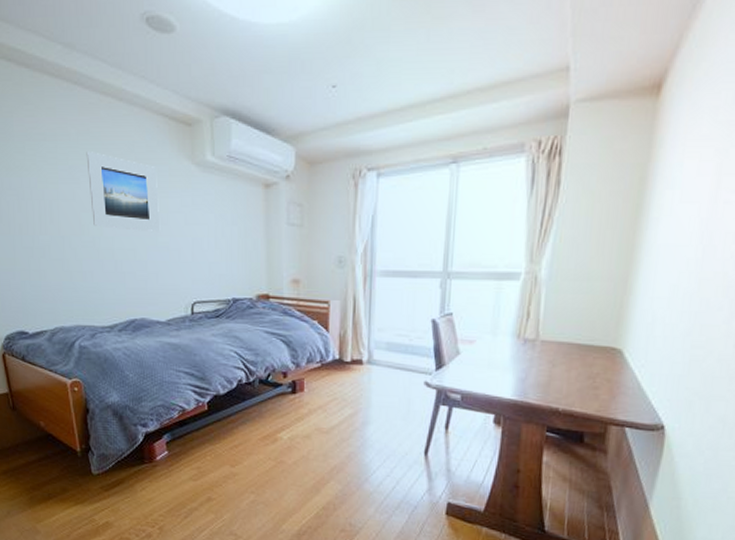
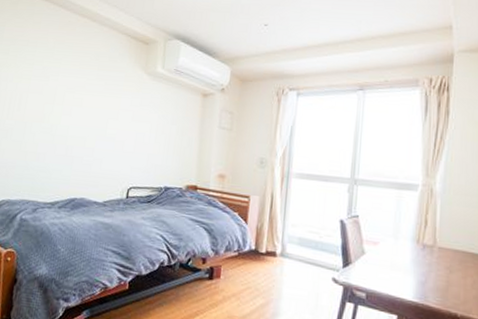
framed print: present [86,152,161,231] -> none [54,57,114,125]

